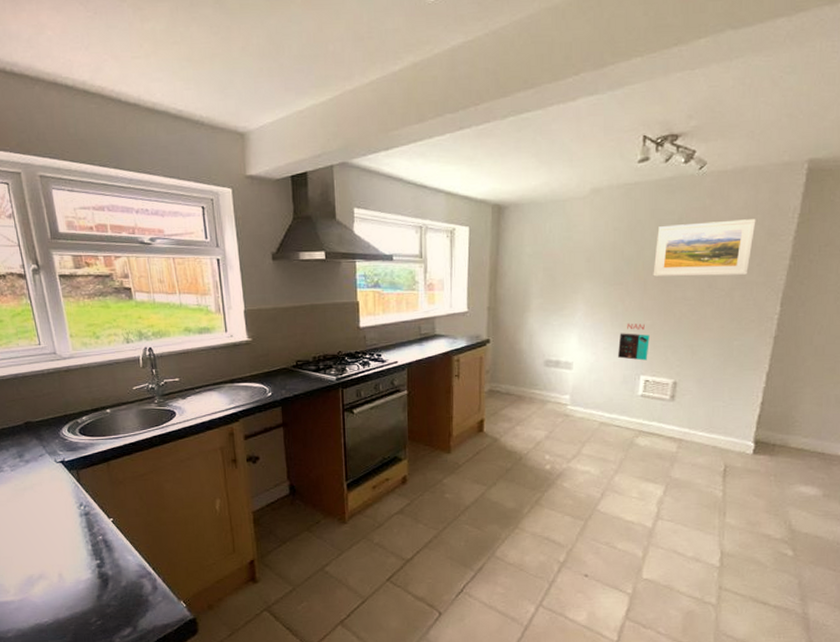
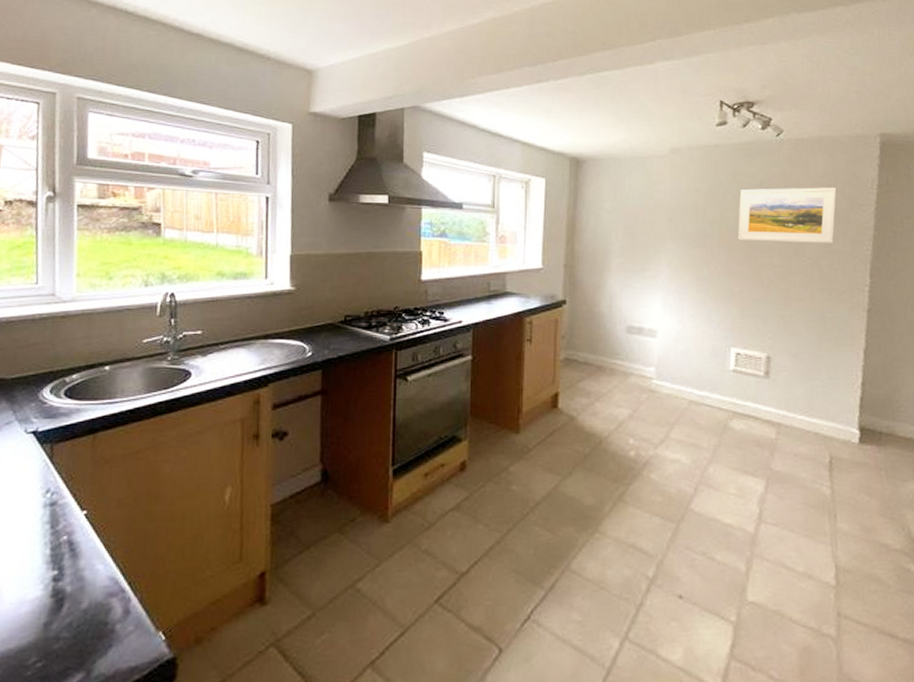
calendar: present [618,323,650,361] -> none [705,288,739,331]

